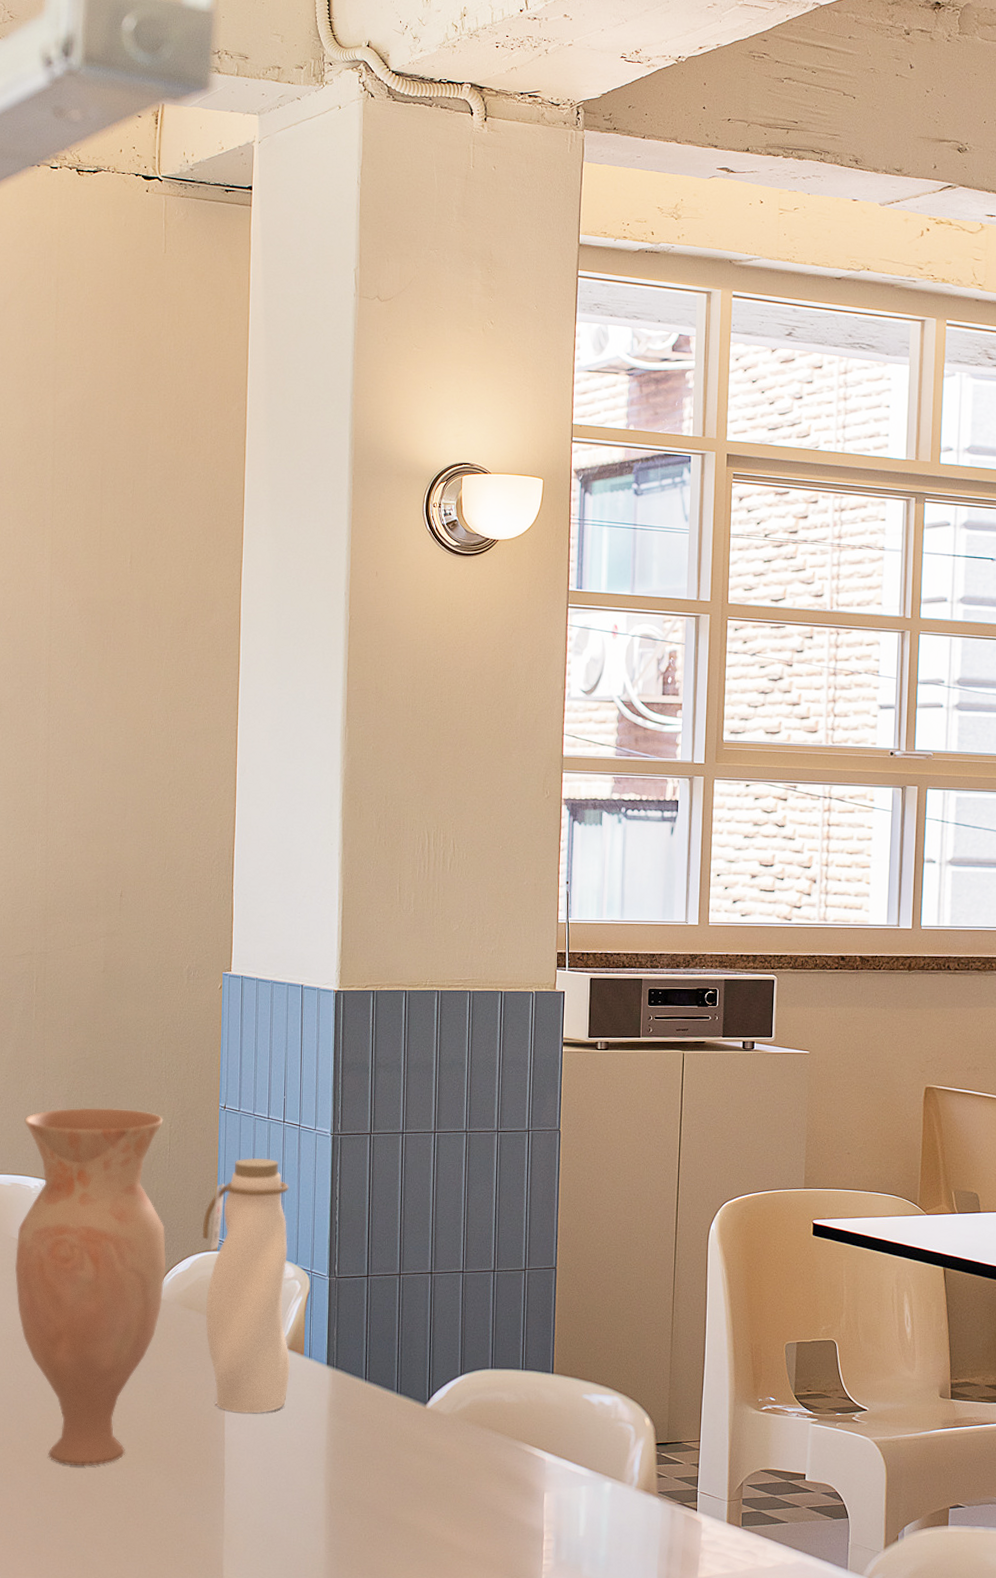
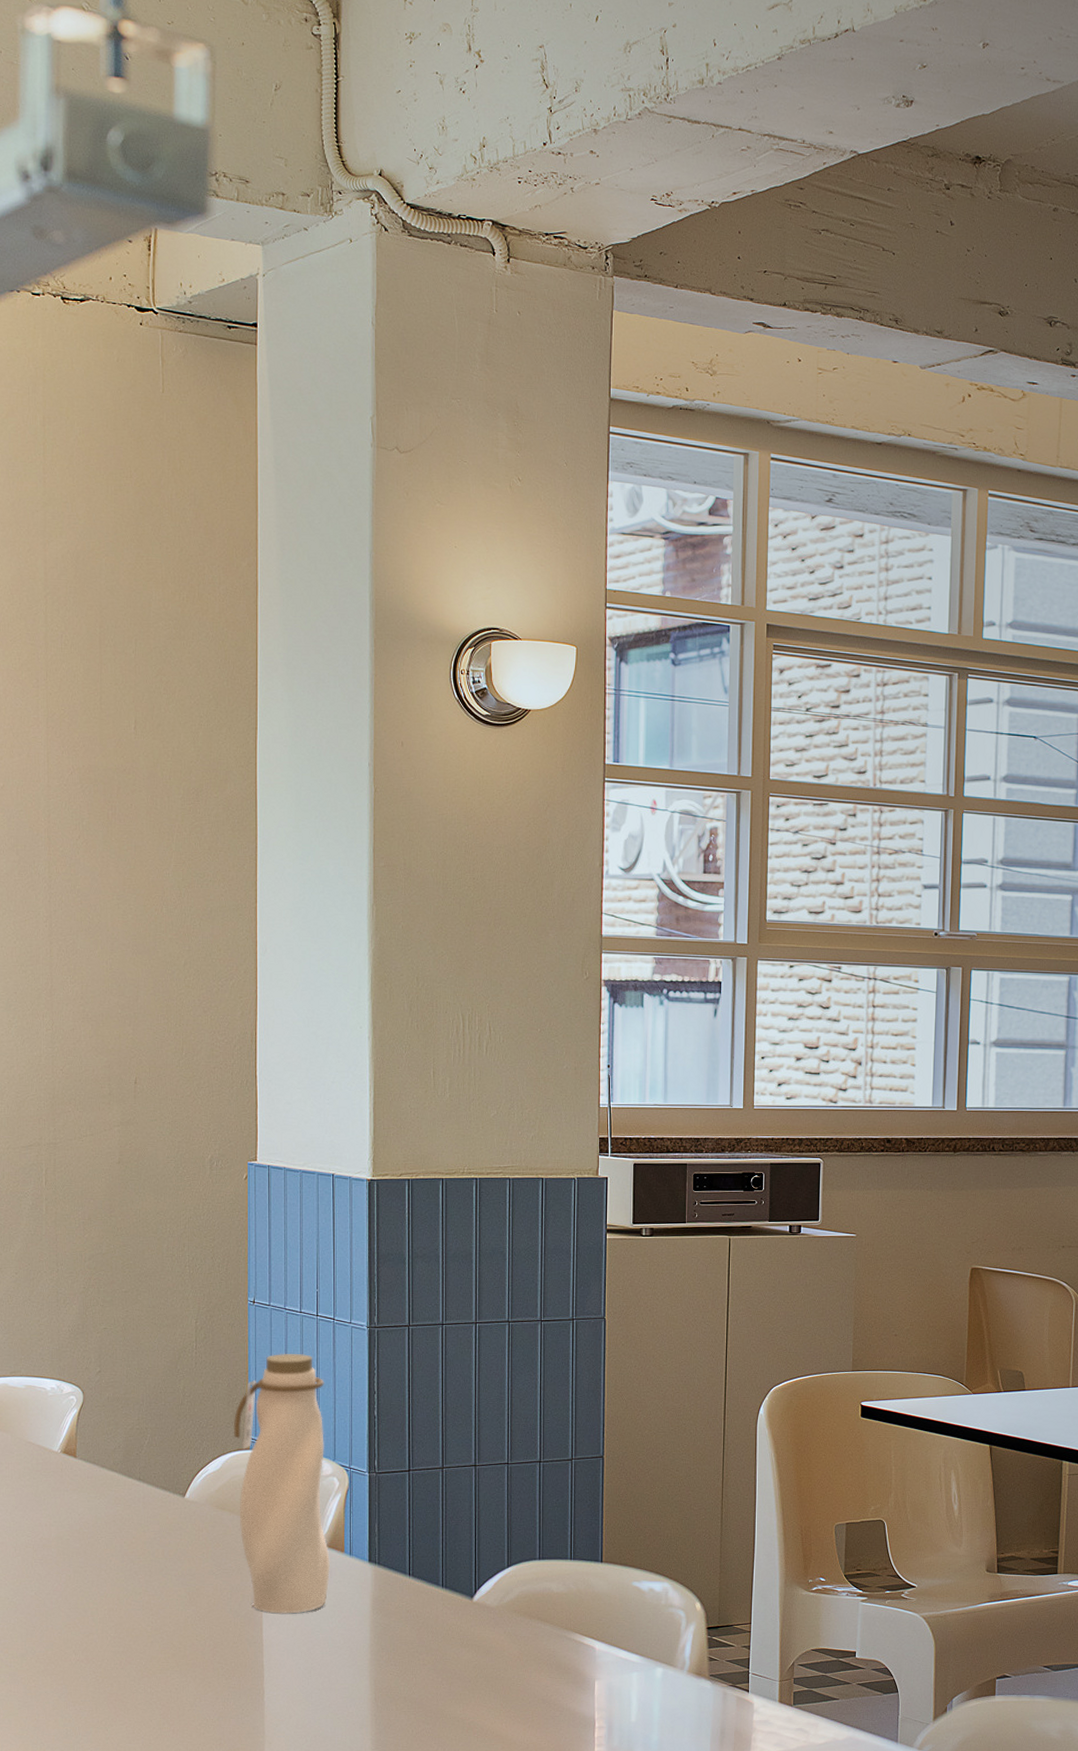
vase: present [14,1107,166,1466] -> none [32,1304,195,1674]

